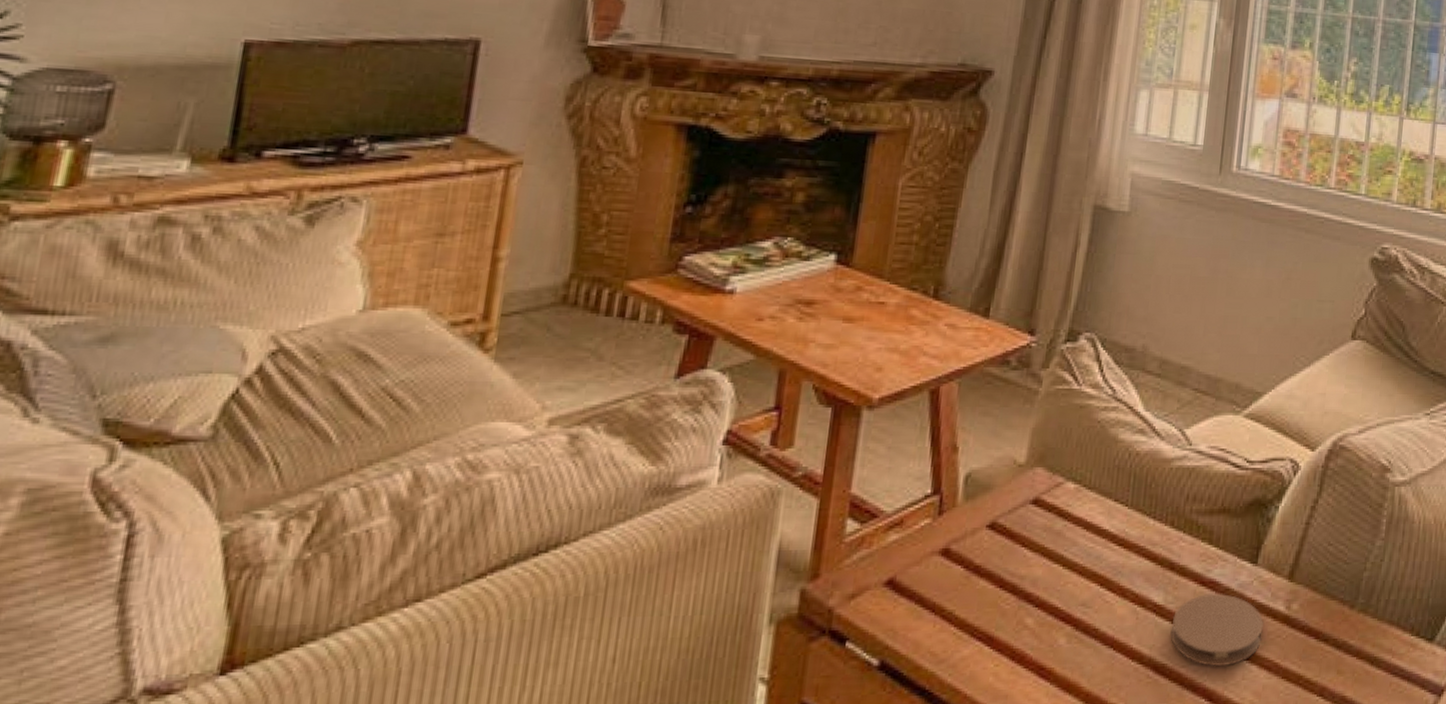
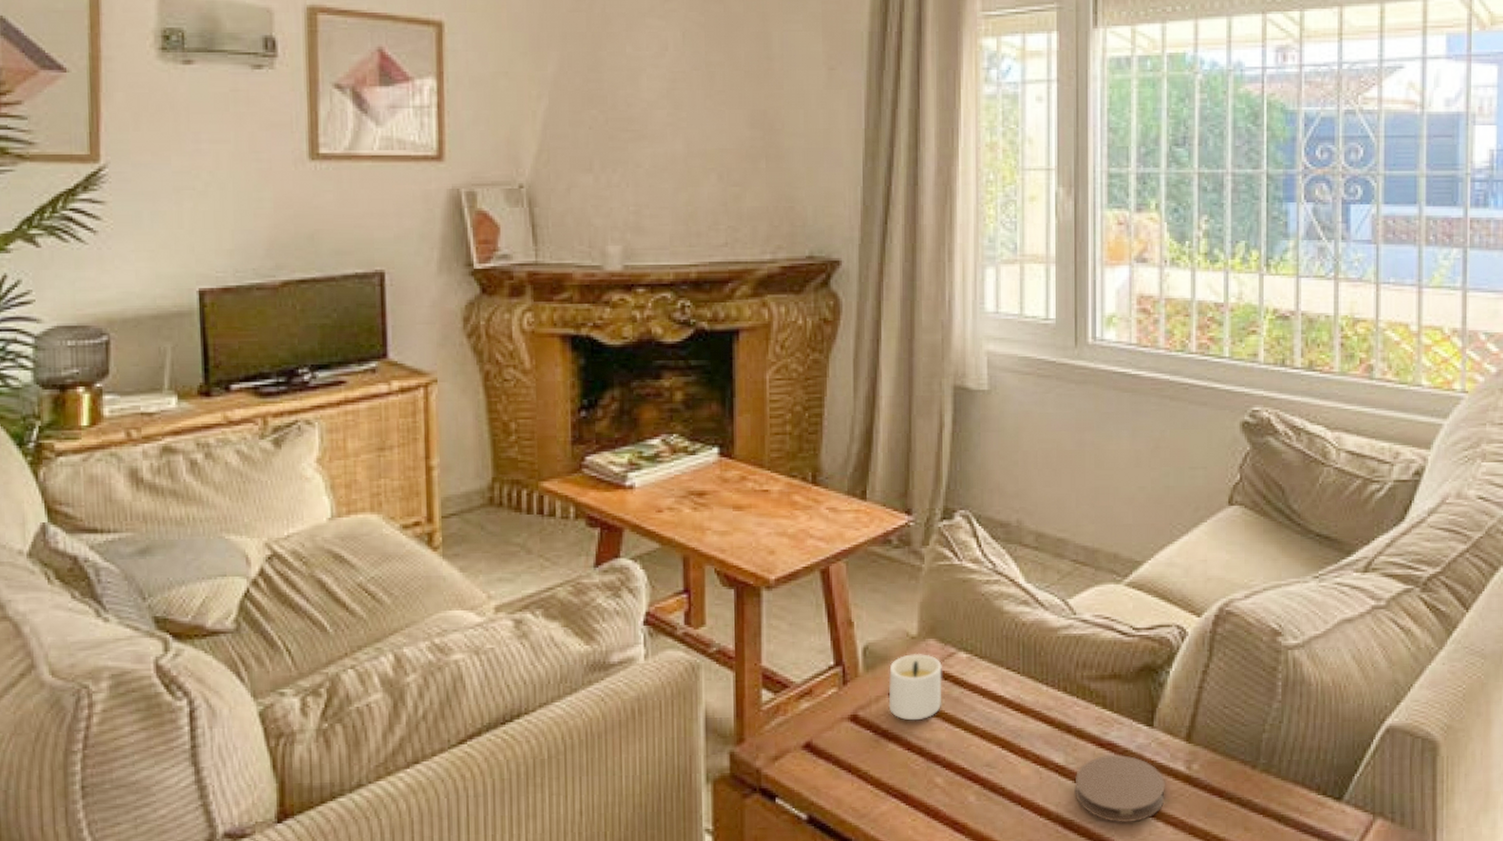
candle: none [985,482,1048,556] -> present [888,653,942,721]

